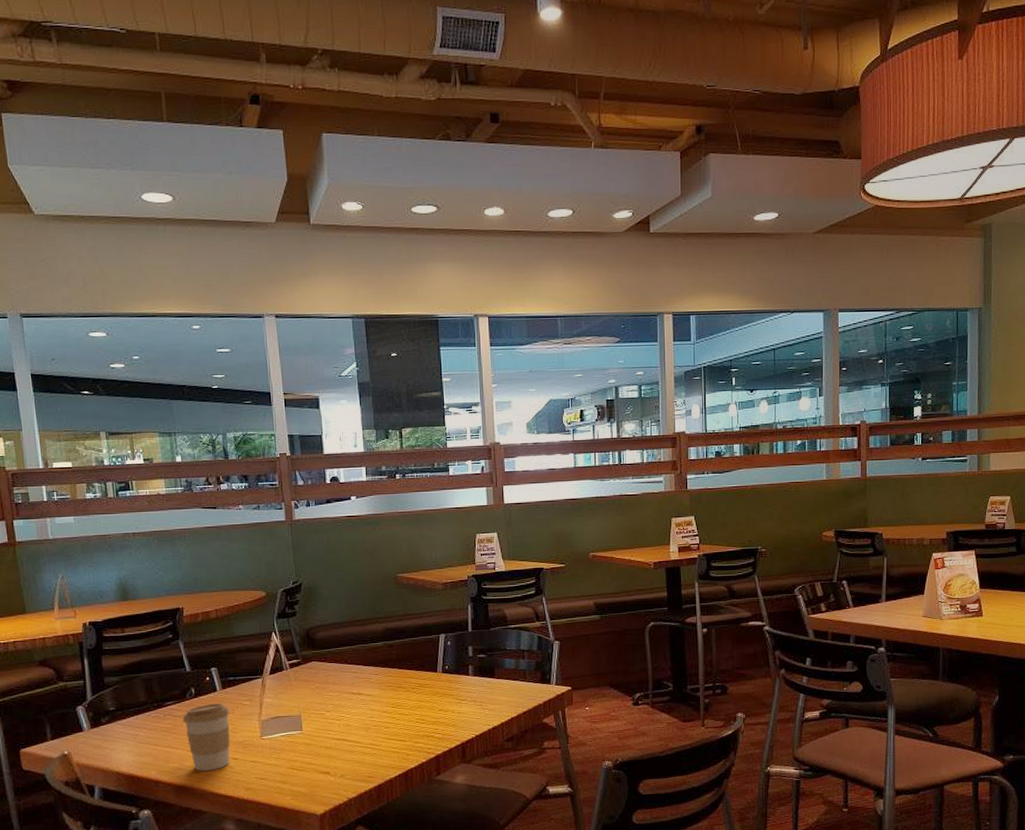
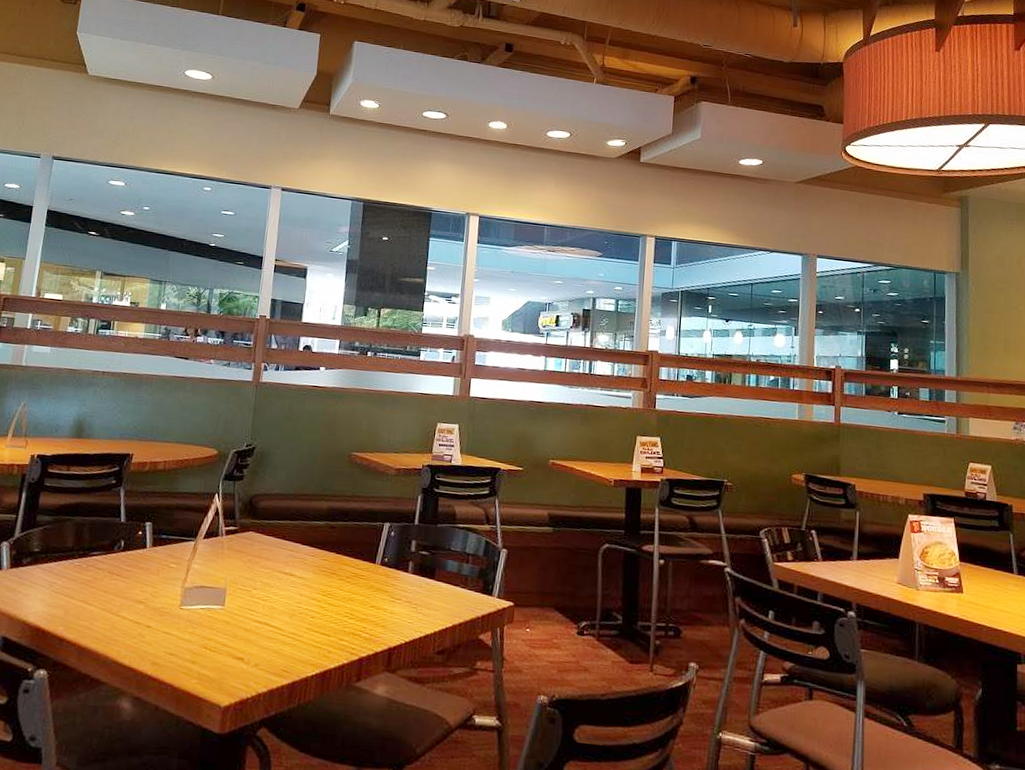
coffee cup: present [182,703,230,771] -> none [104,560,155,636]

